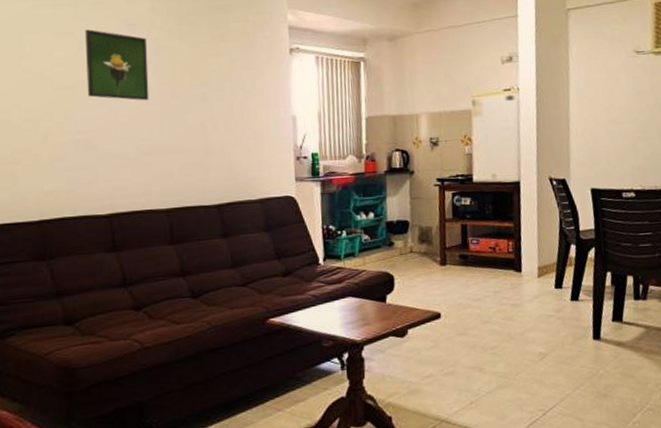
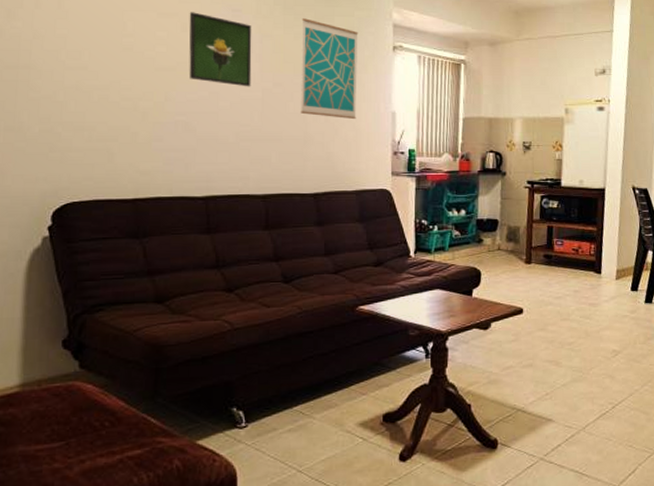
wall art: none [196,27,256,127] -> present [301,18,358,120]

